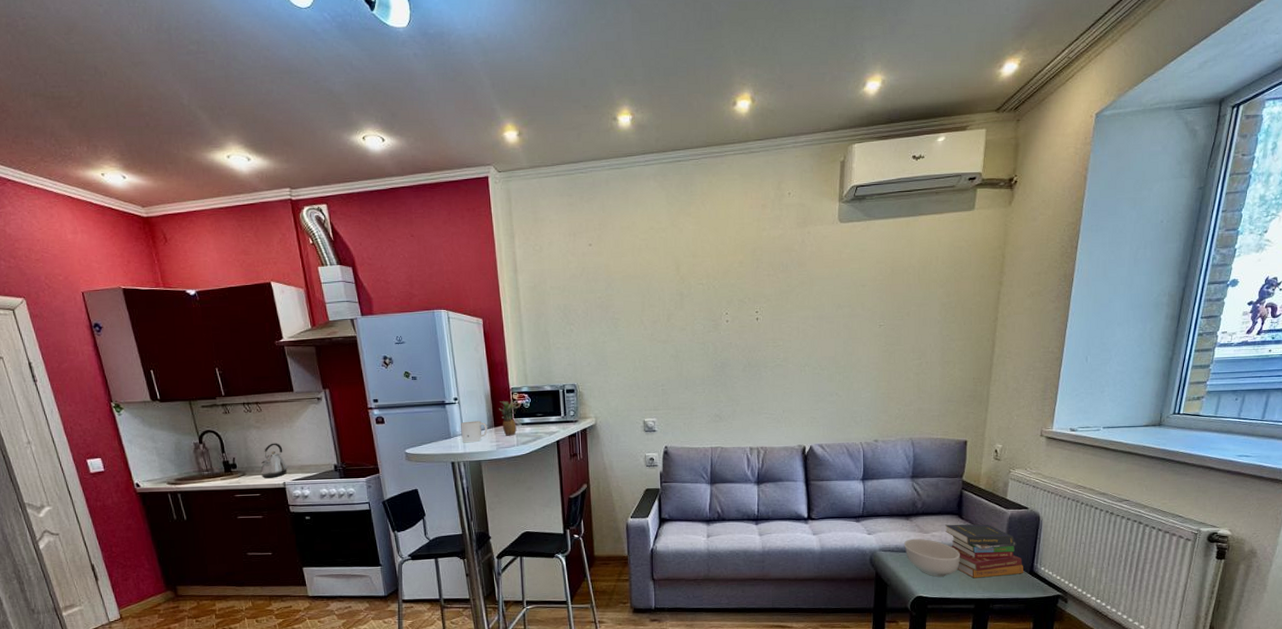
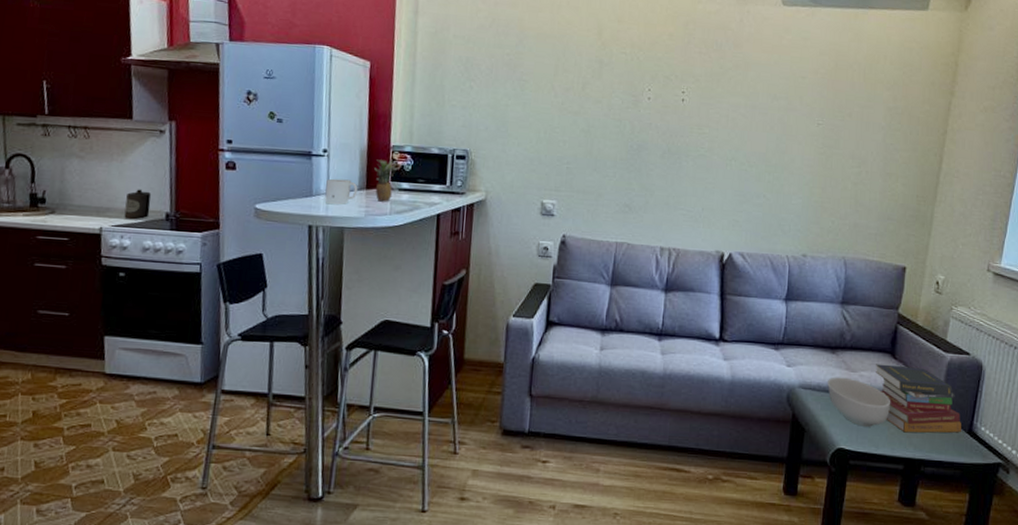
kettle: present [260,443,288,479] -> none [74,178,109,221]
canister: none [300,448,321,473] -> present [124,189,151,219]

